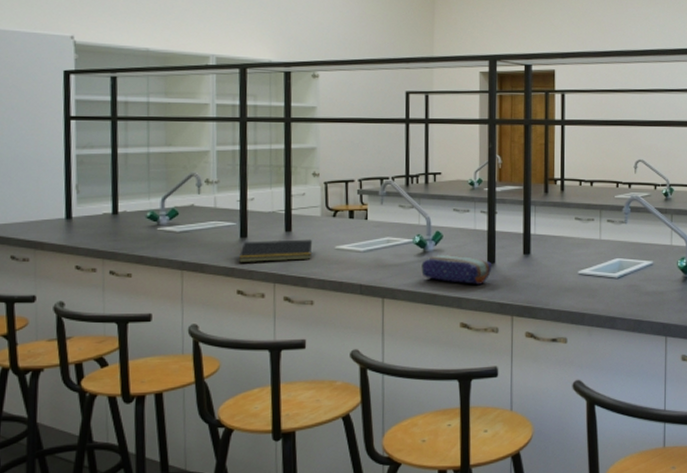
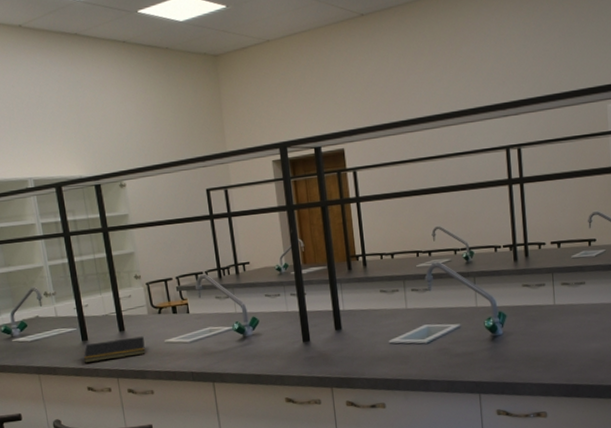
pencil case: present [421,255,491,285] -> none [243,337,307,363]

